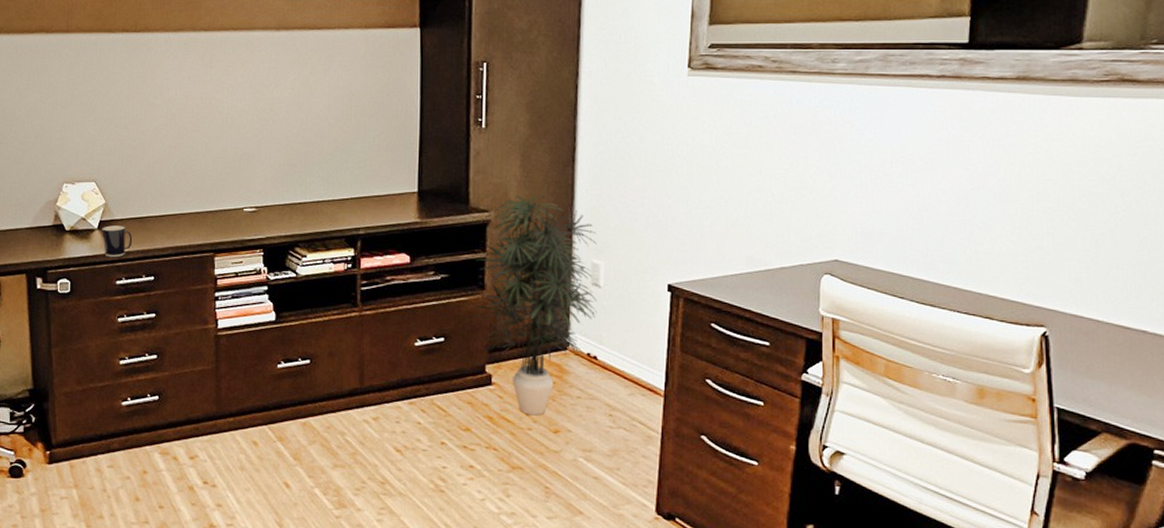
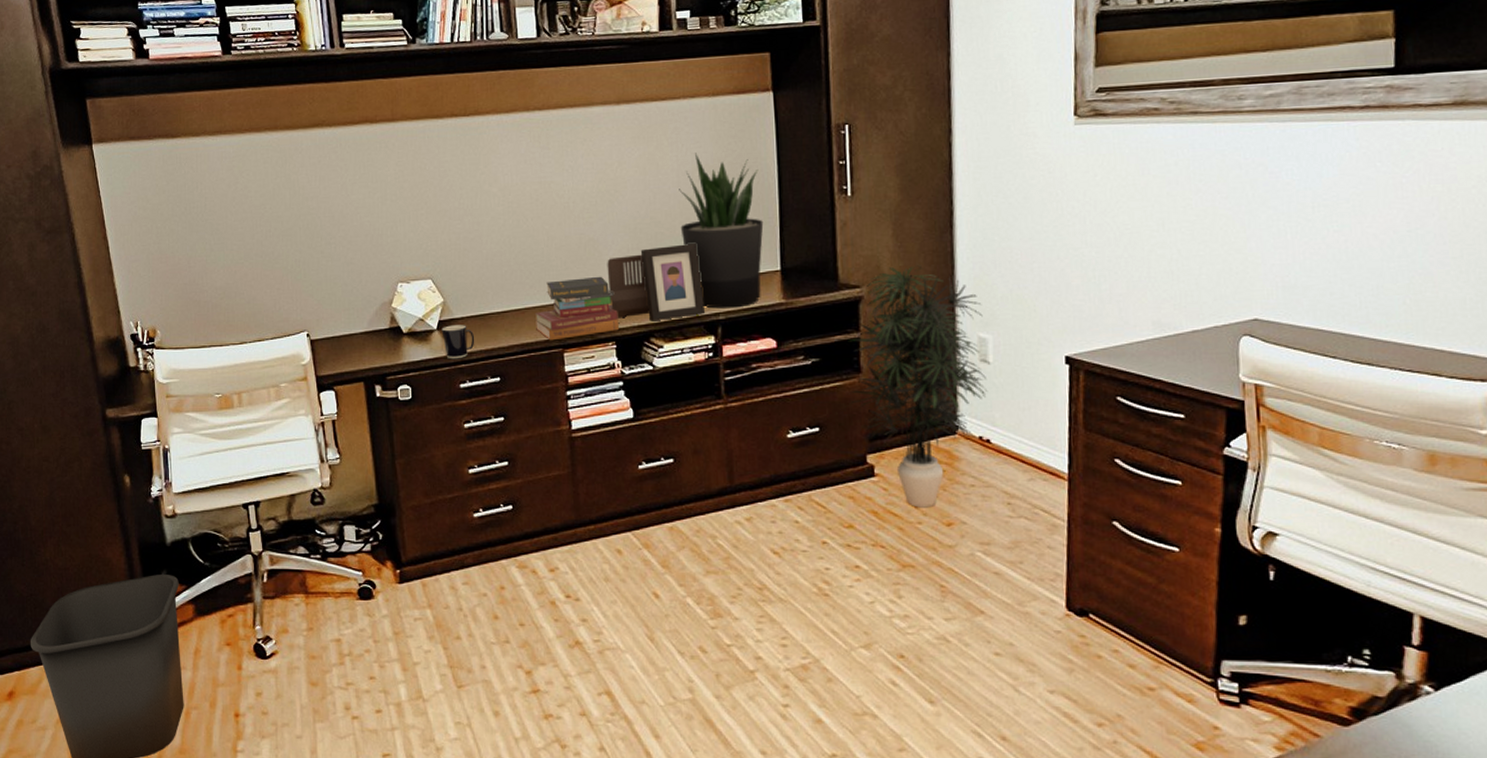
books: none [189,188,267,245] -> present [534,276,619,341]
bookend: none [258,170,296,228] -> present [607,254,649,319]
picture frame: none [290,163,346,232] -> present [640,244,704,320]
planter: none [328,79,405,224] -> present [679,153,764,309]

